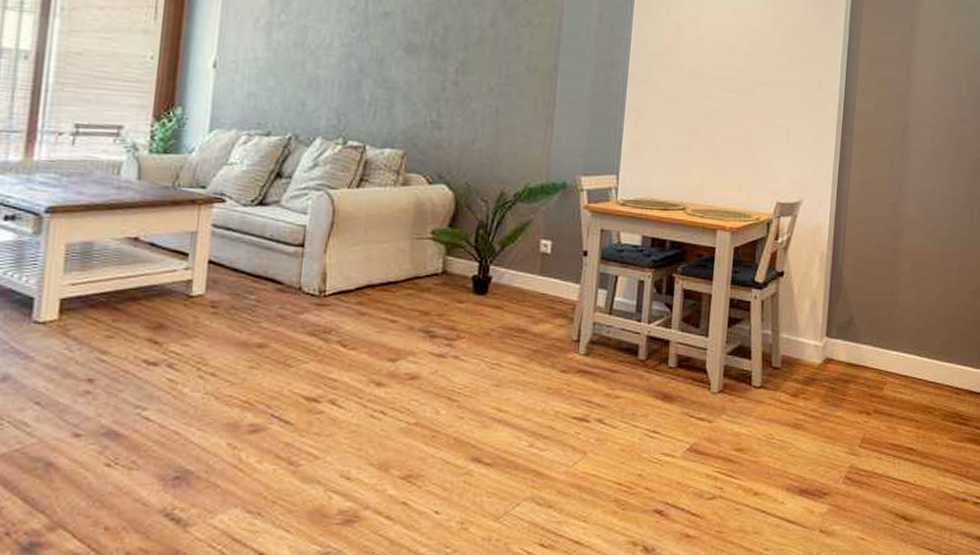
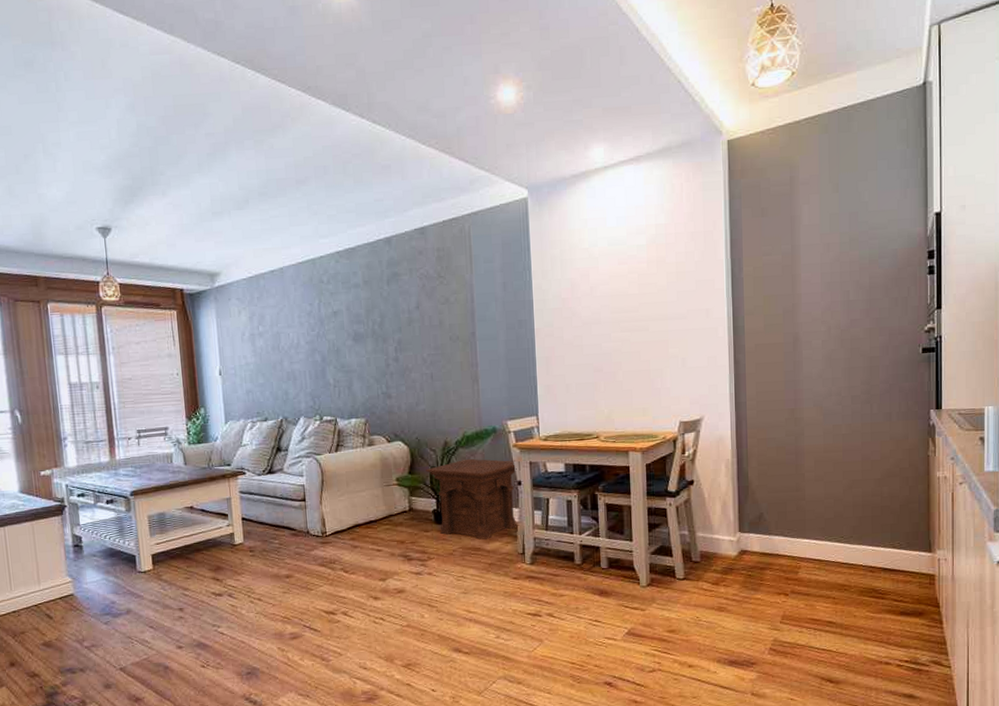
side table: none [471,216,585,320] -> present [426,458,518,541]

